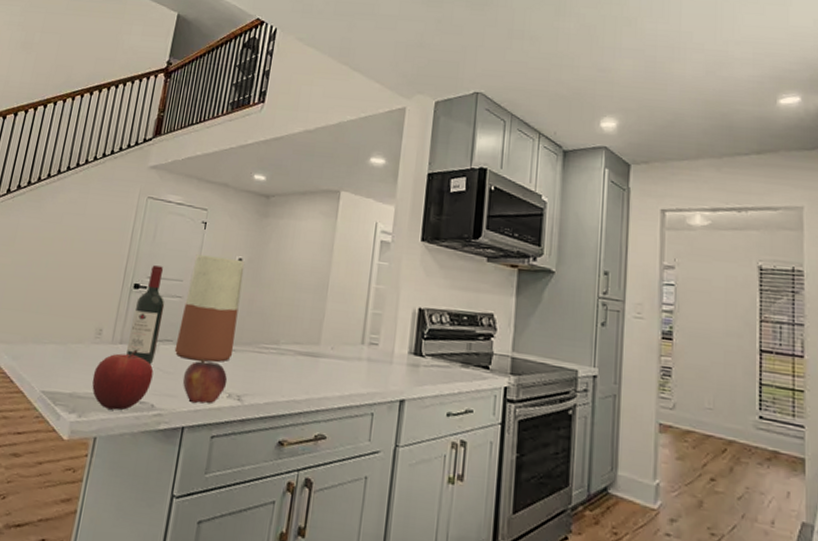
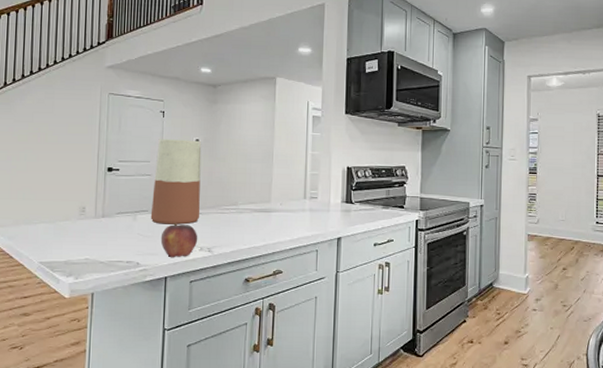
fruit: present [92,349,154,410] -> none [82,221,135,270]
wine bottle: present [126,265,165,365] -> none [109,151,137,232]

